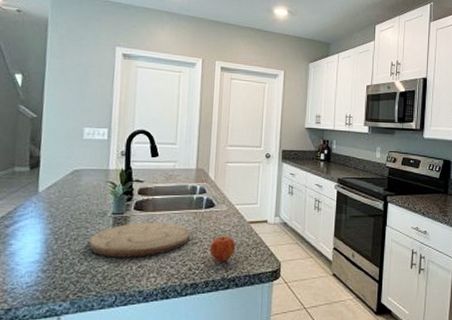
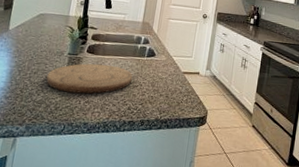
apple: present [210,236,235,261] -> none [147,82,170,105]

